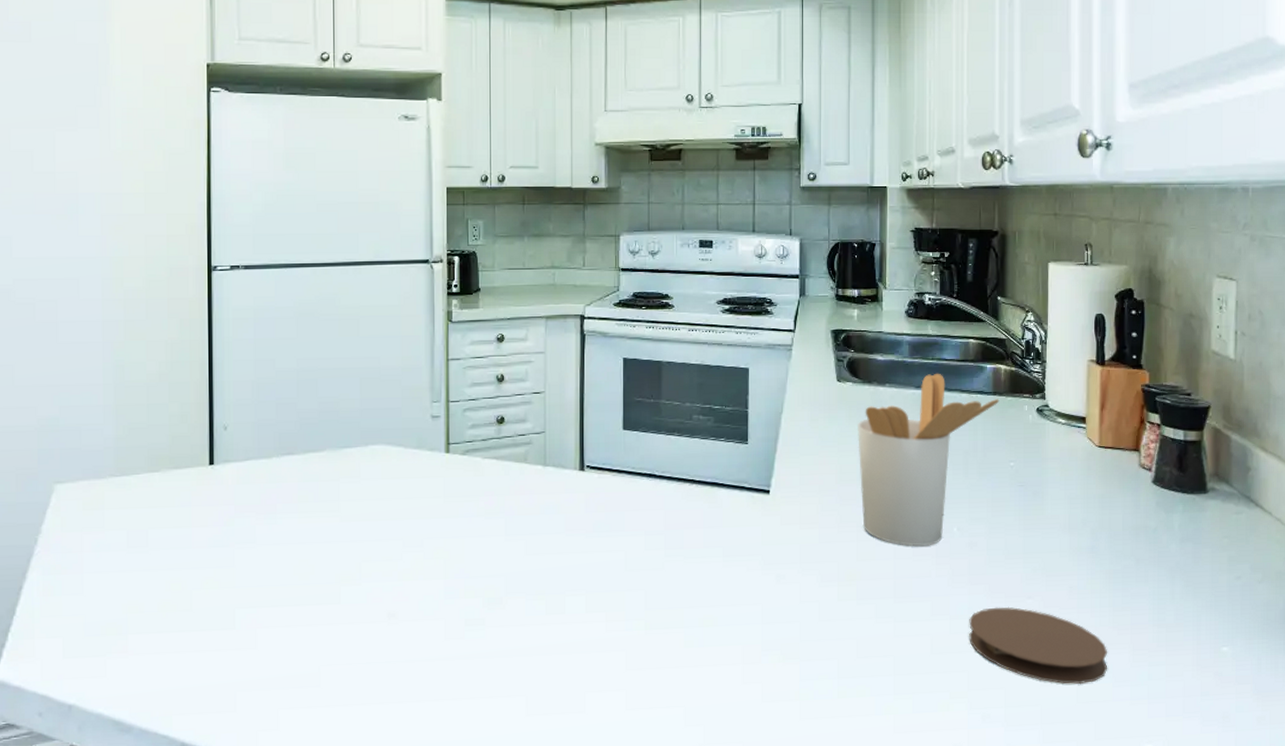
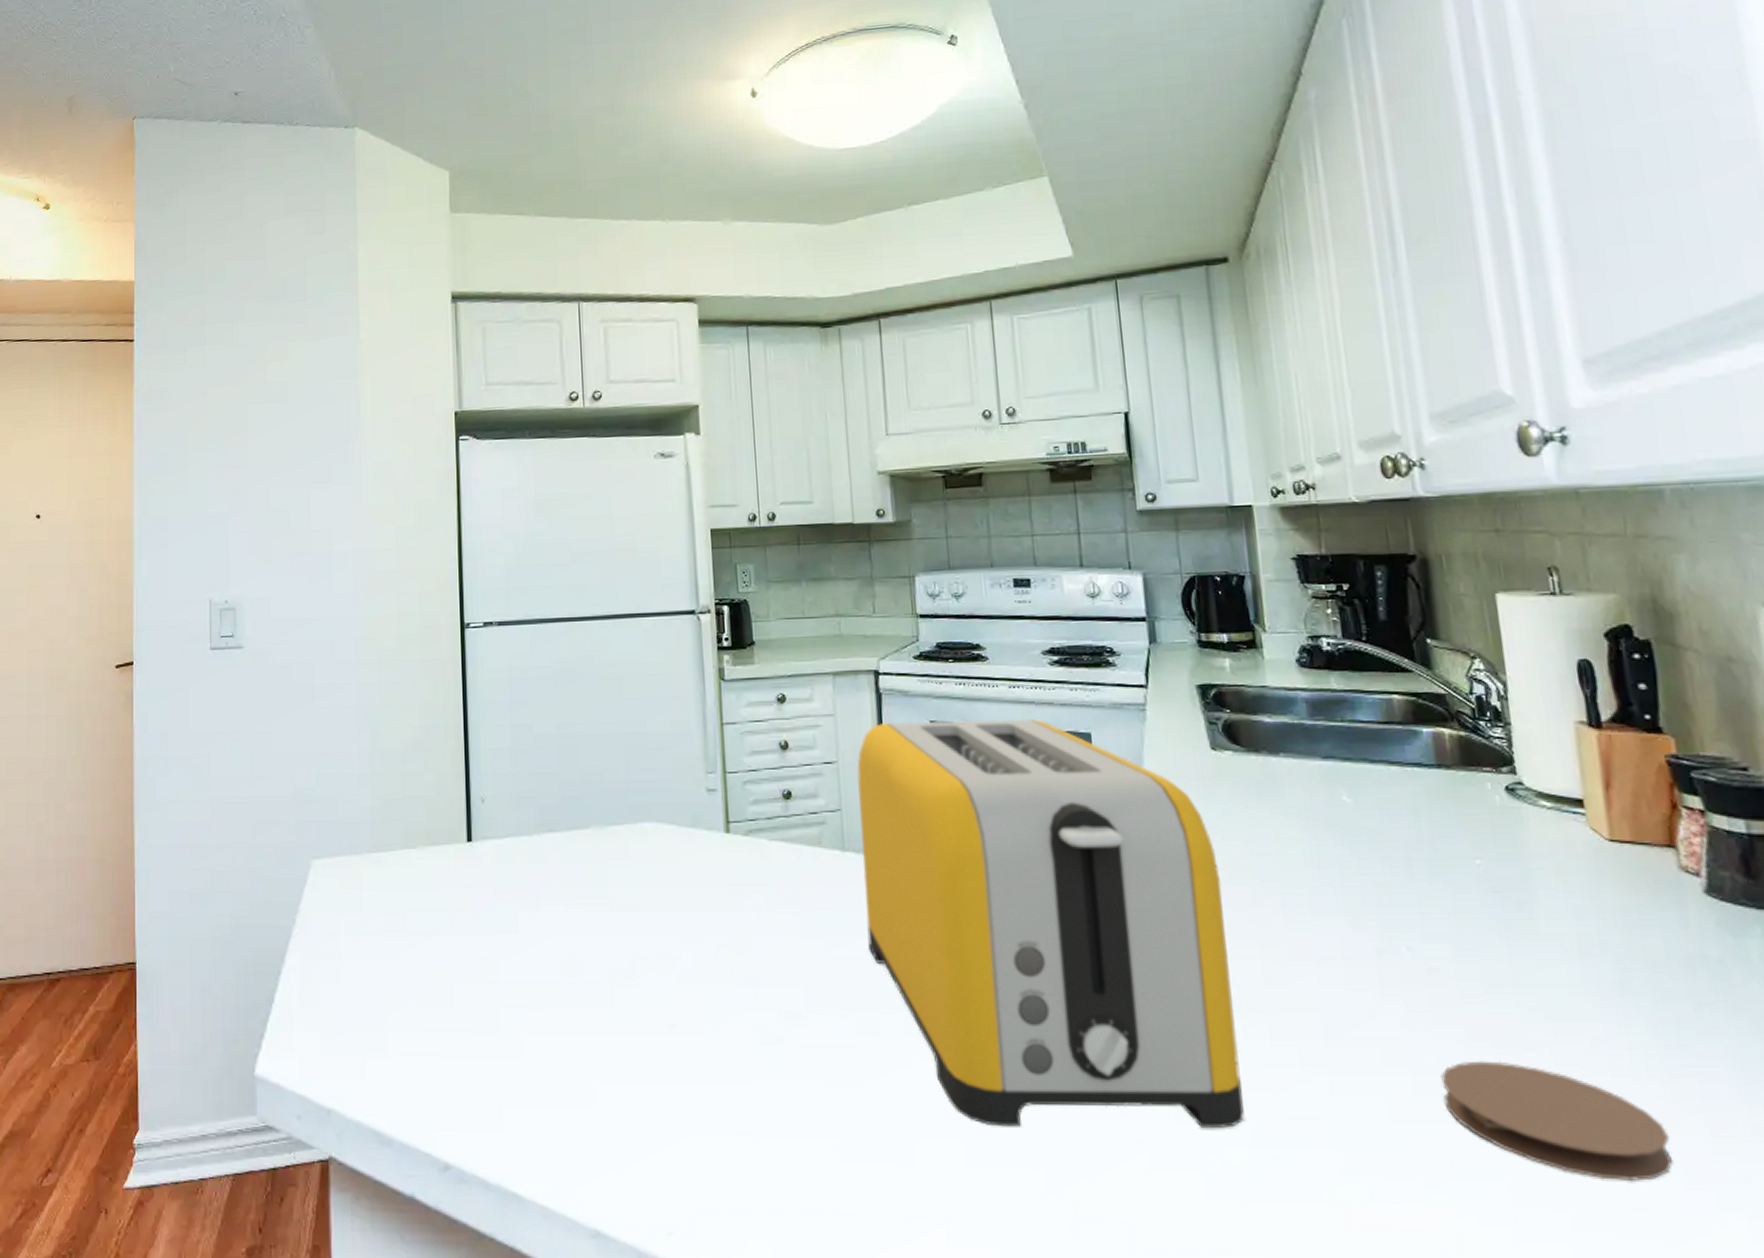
toaster: none [560,357,834,678] -> present [856,720,1245,1129]
utensil holder: present [858,373,1000,547] -> none [1246,739,1448,971]

